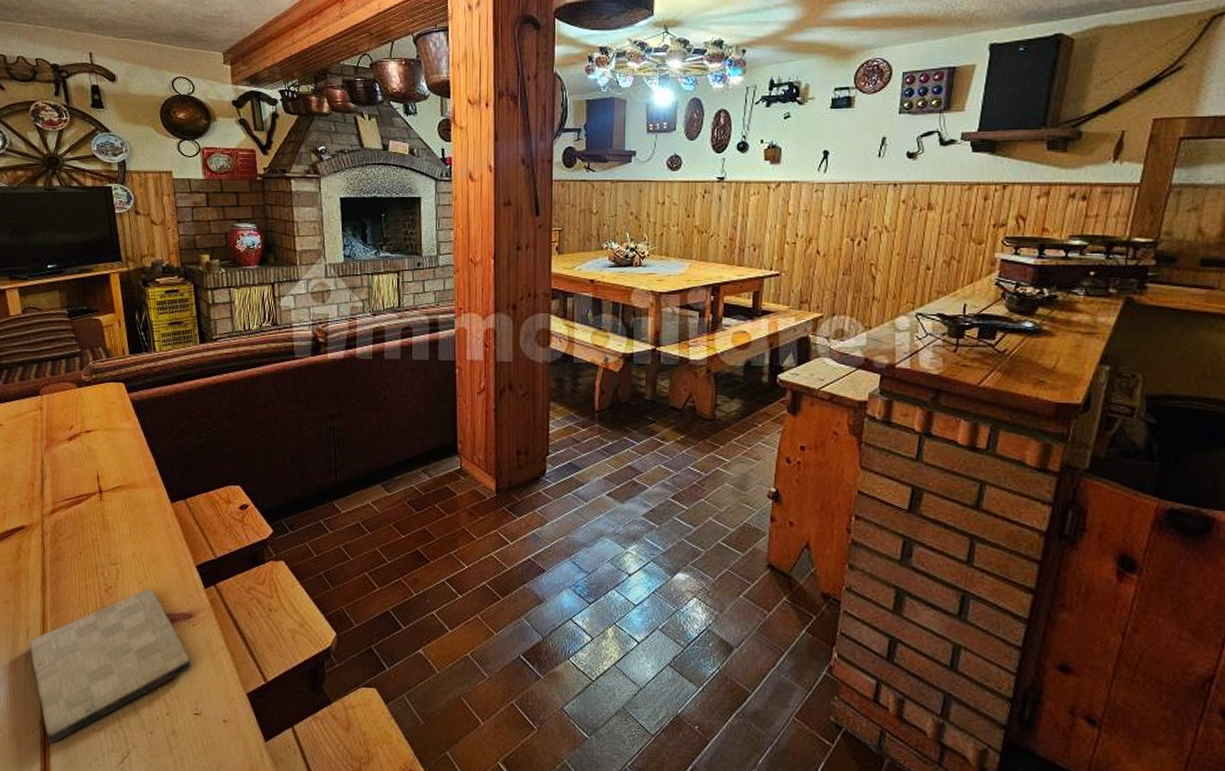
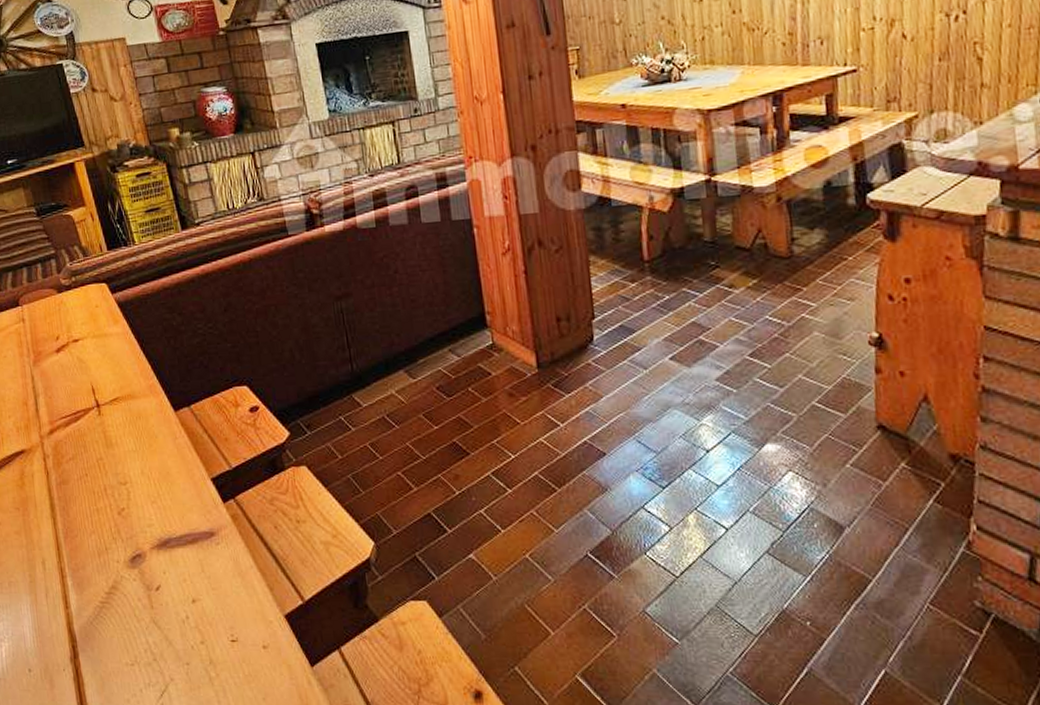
cutting board: present [29,588,192,743] -> none [47,507,221,681]

